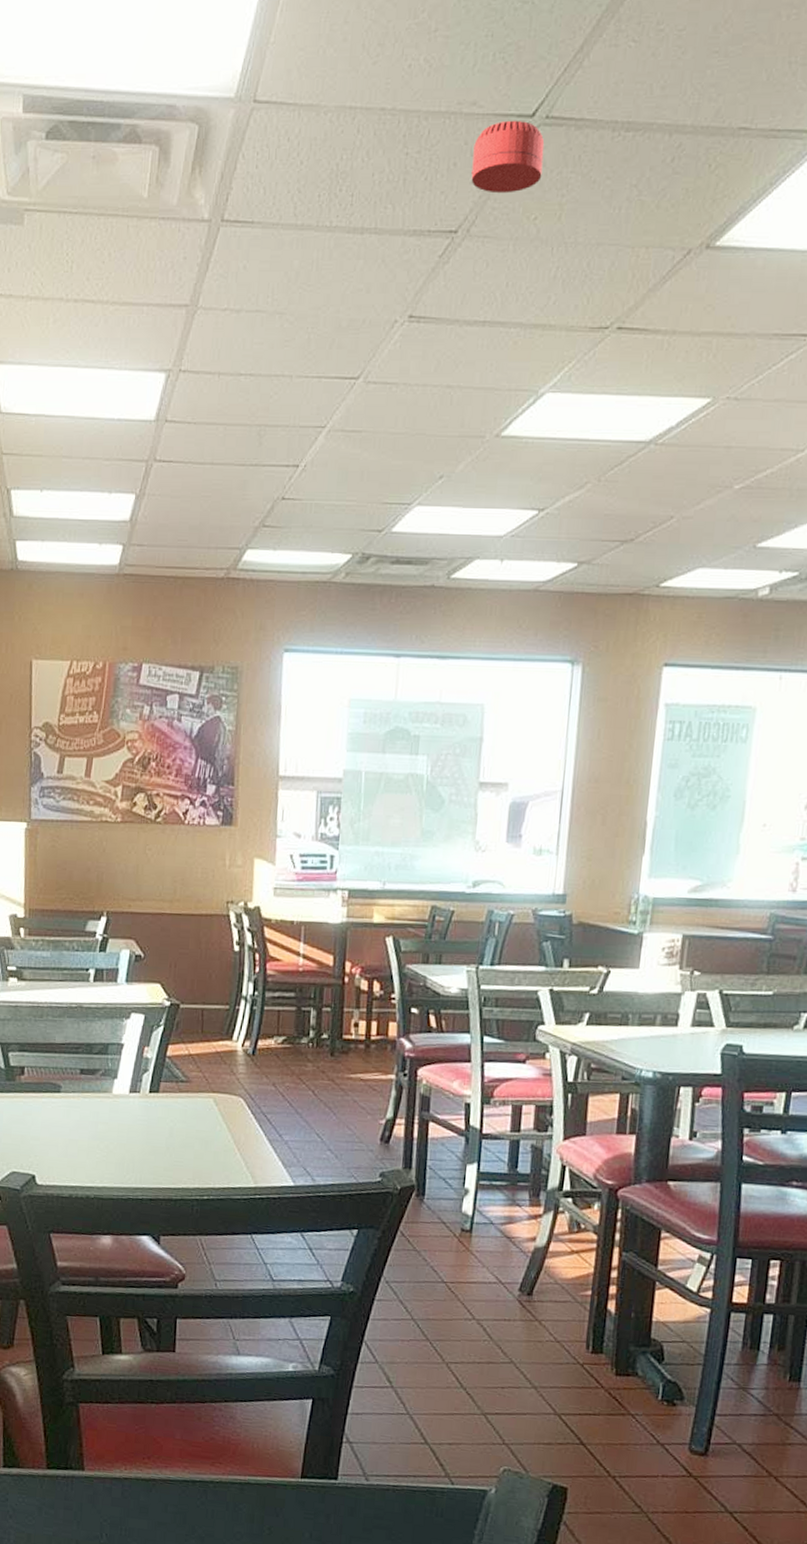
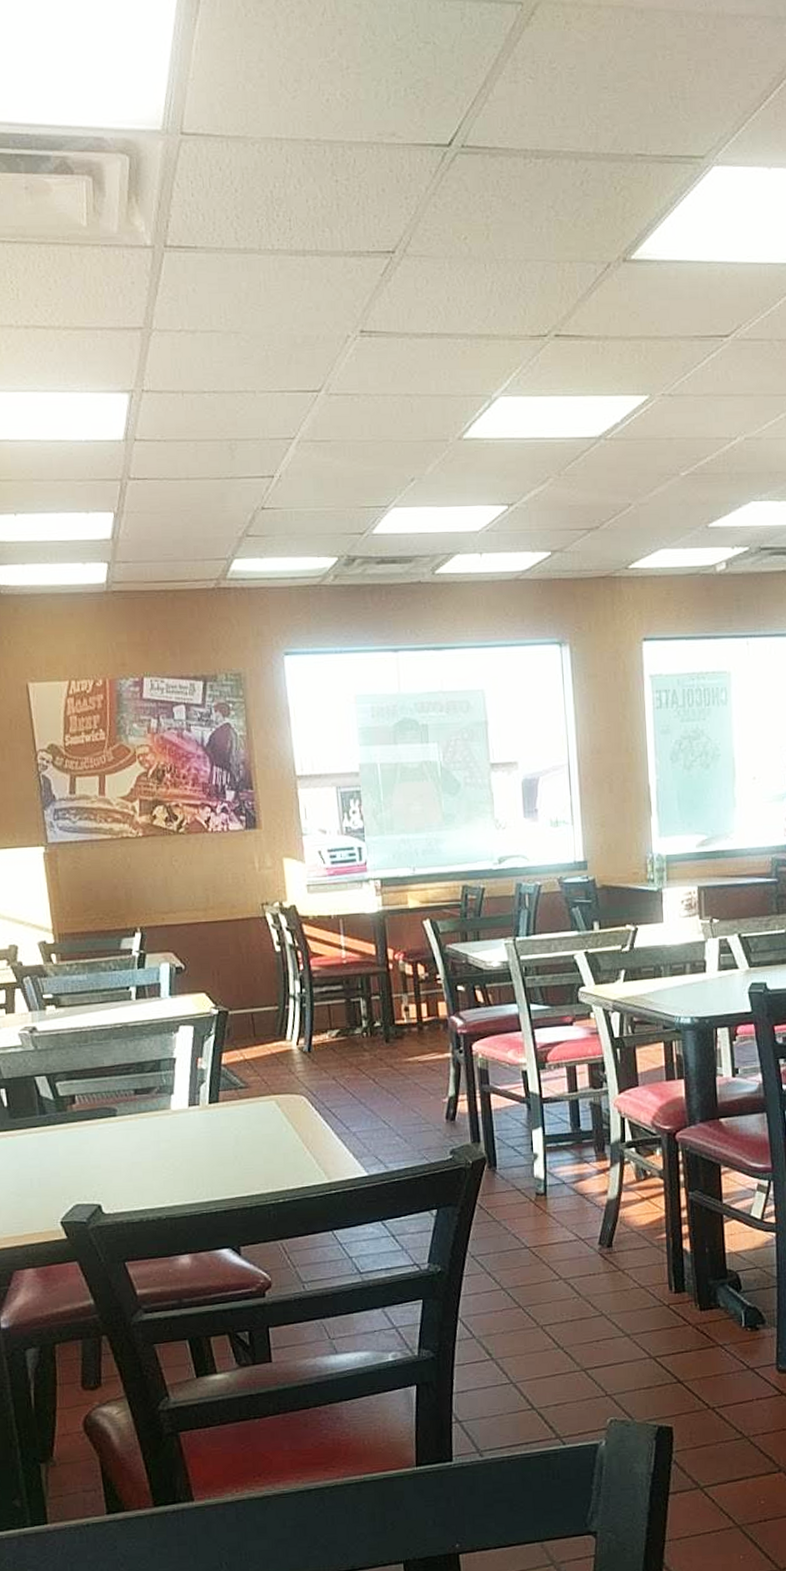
smoke detector: present [471,120,545,194] -> none [399,149,466,216]

